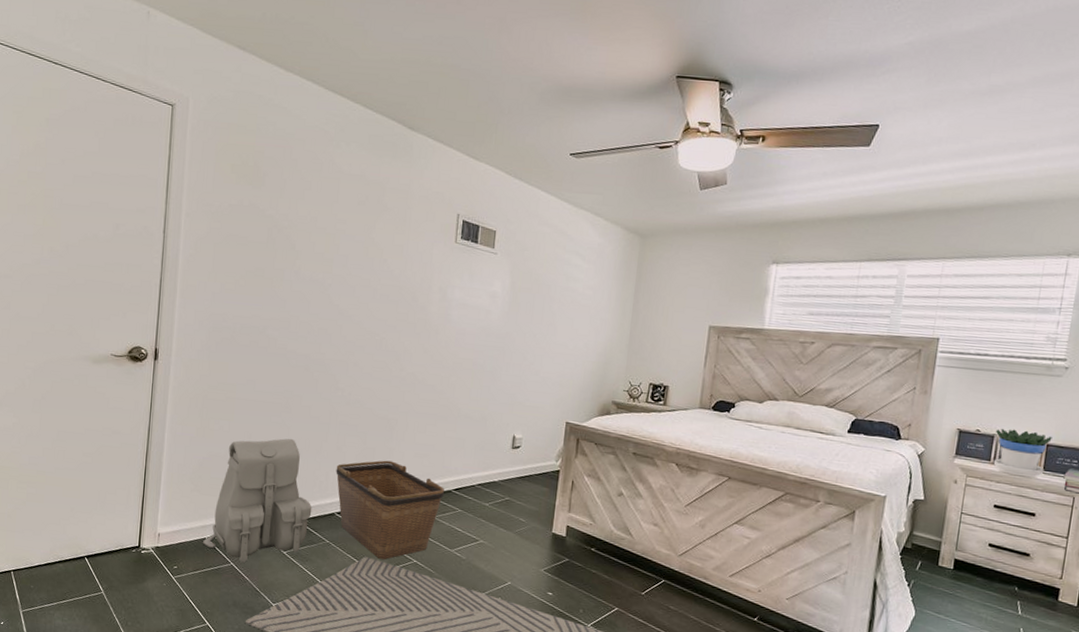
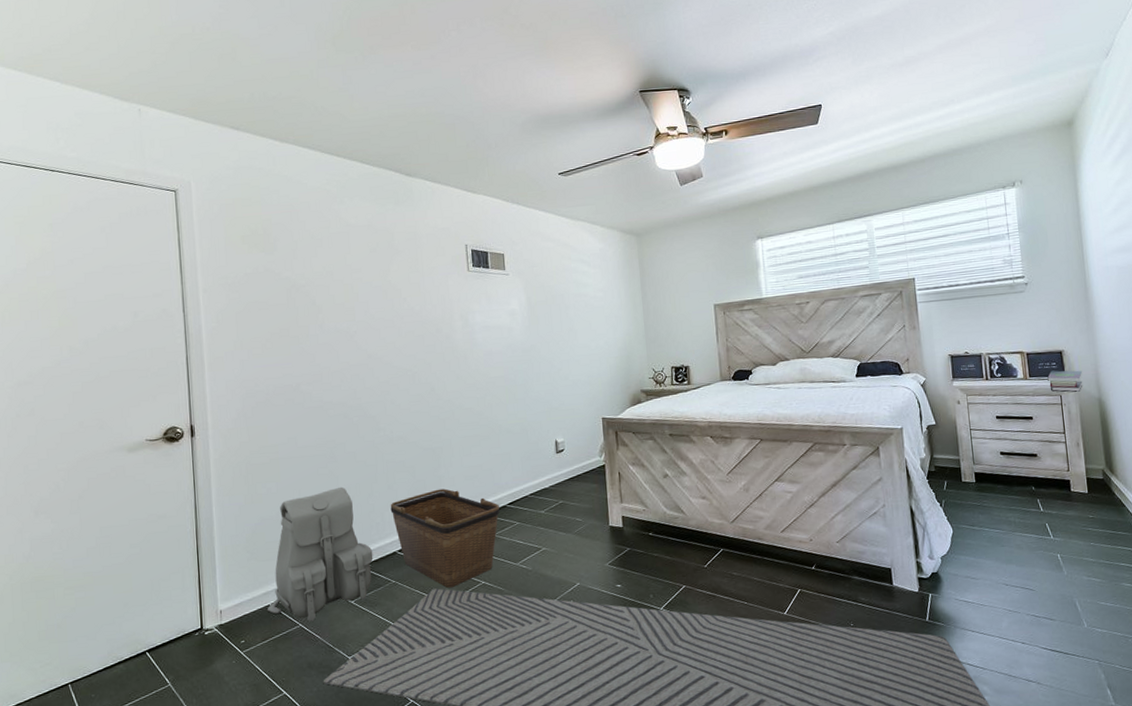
flowerpot: present [993,429,1052,478] -> none [982,344,1031,387]

